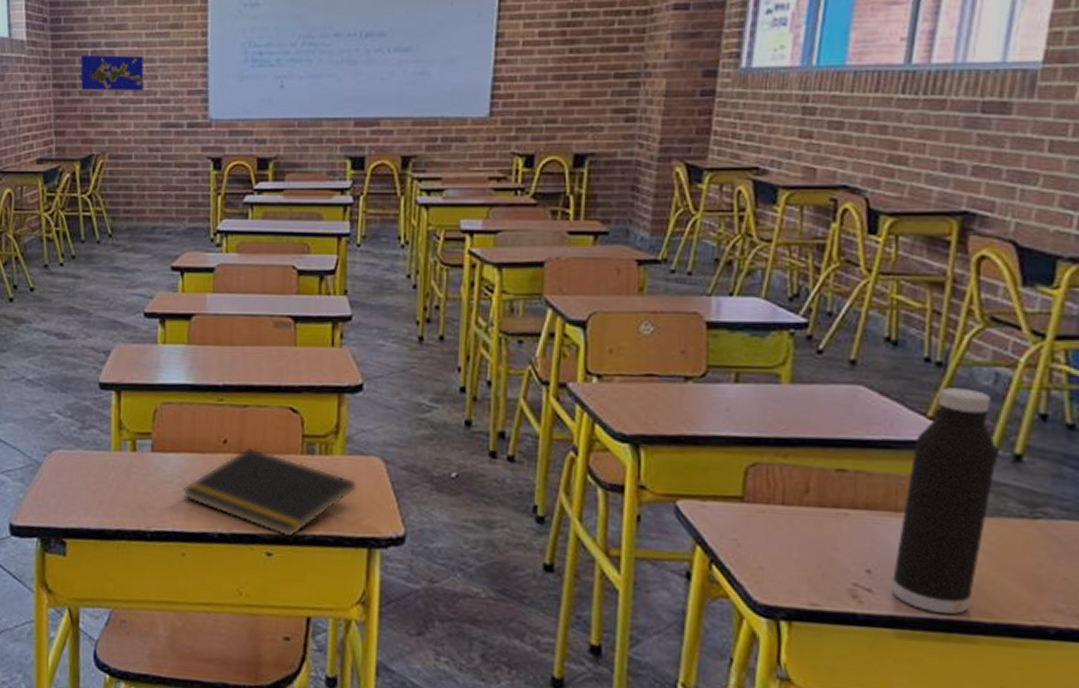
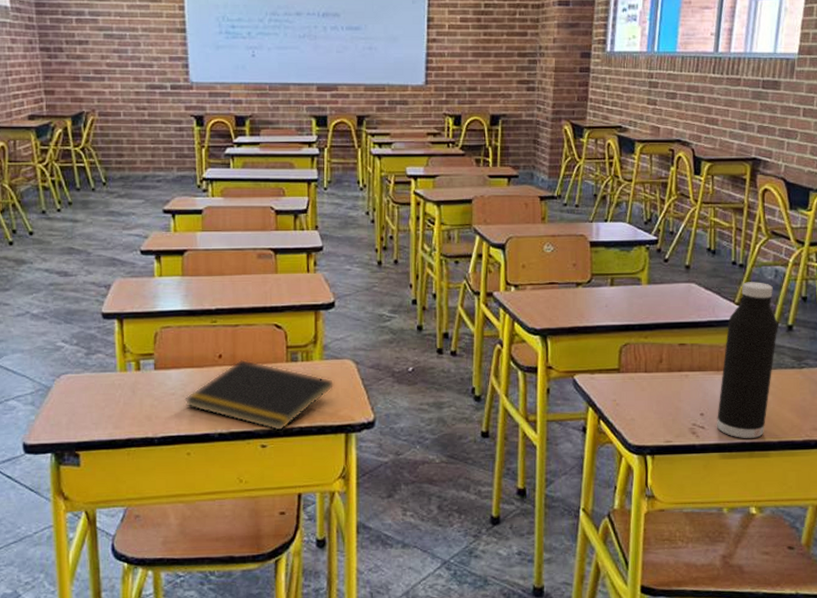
world map: present [80,54,144,92] -> none [66,22,128,56]

